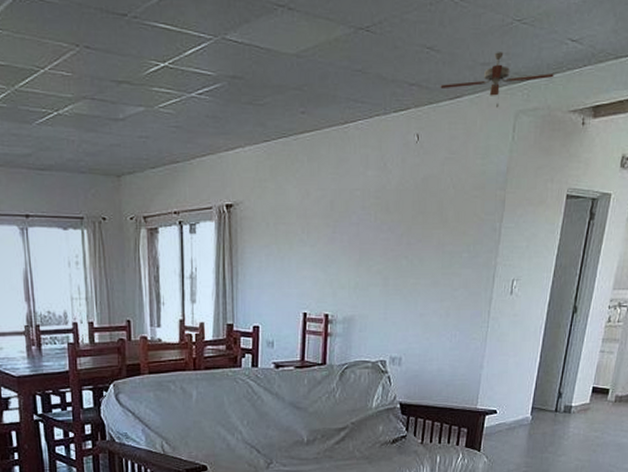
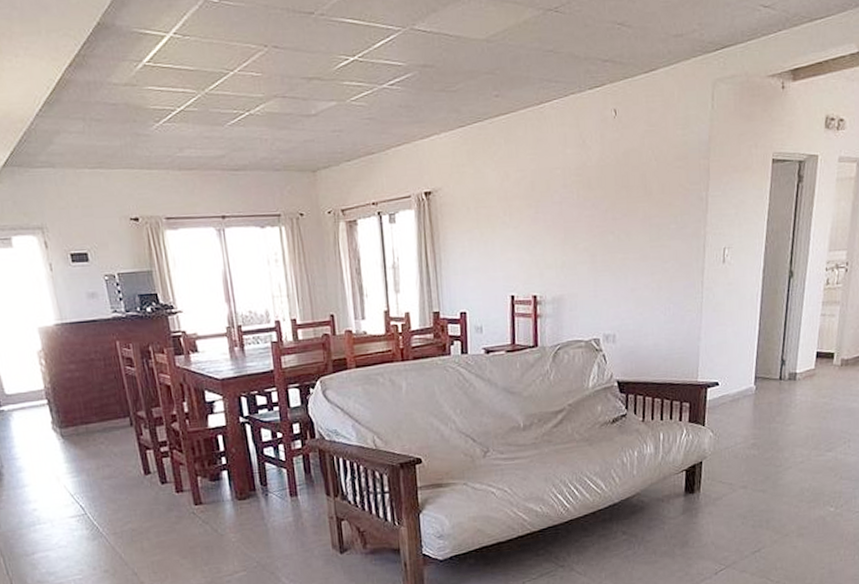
ceiling fan: present [440,52,554,108] -> none [634,23,749,78]

